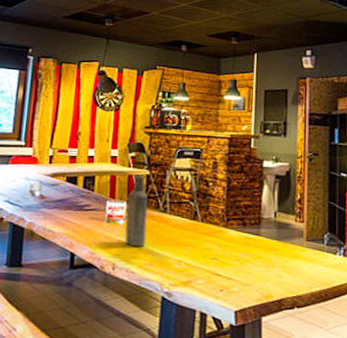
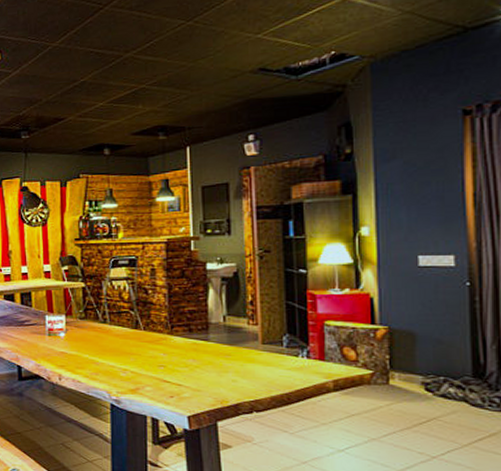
bottle: present [124,176,148,248] -> none [65,289,88,358]

